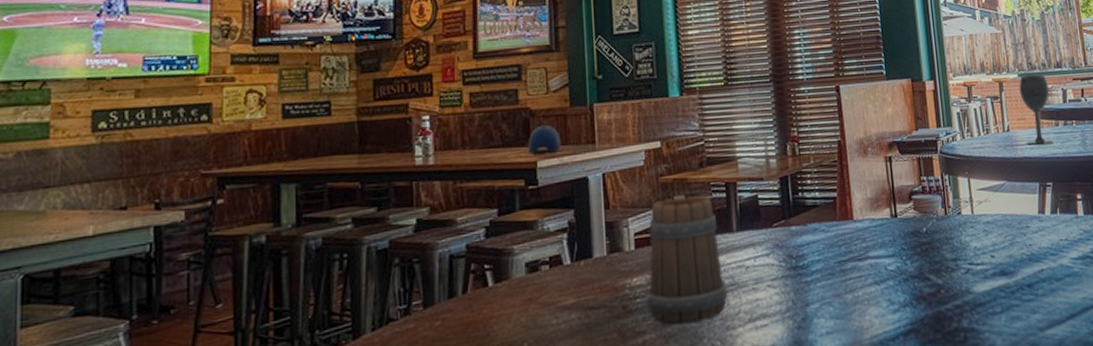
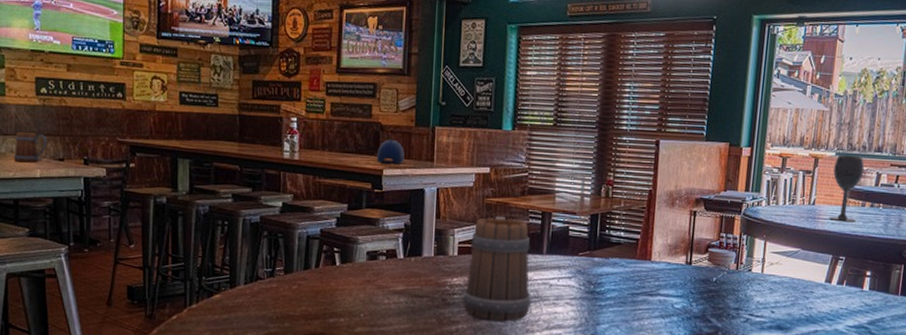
beer mug: none [56,179,106,221] -> present [13,132,48,163]

